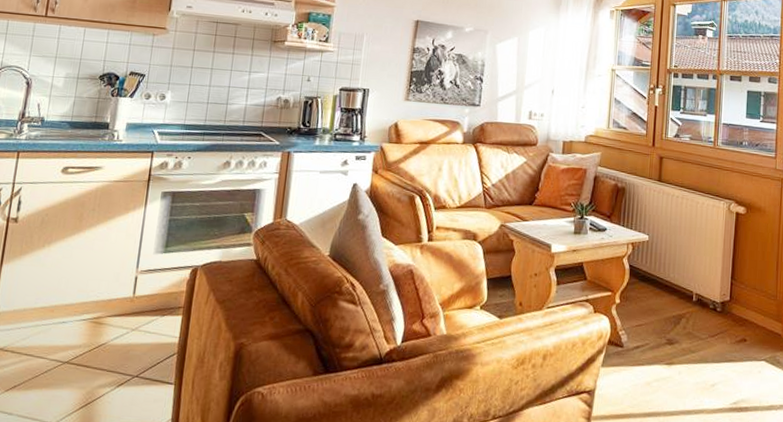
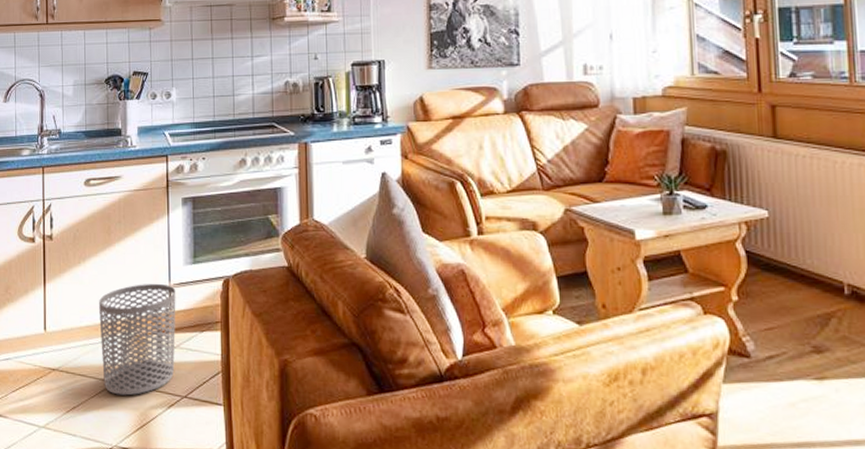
waste bin: none [51,269,143,375] -> present [99,283,176,396]

